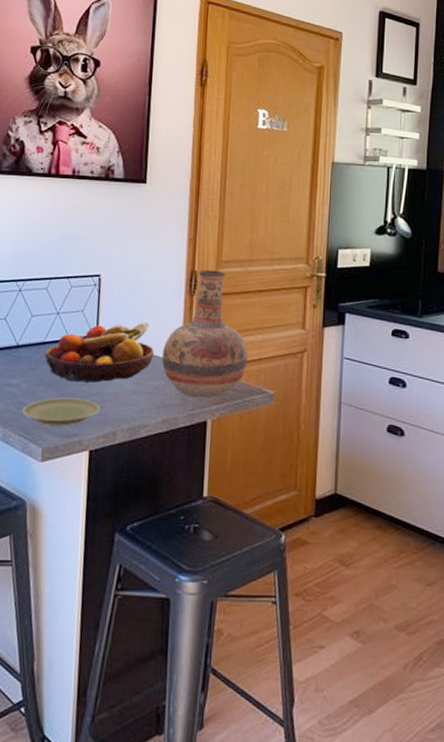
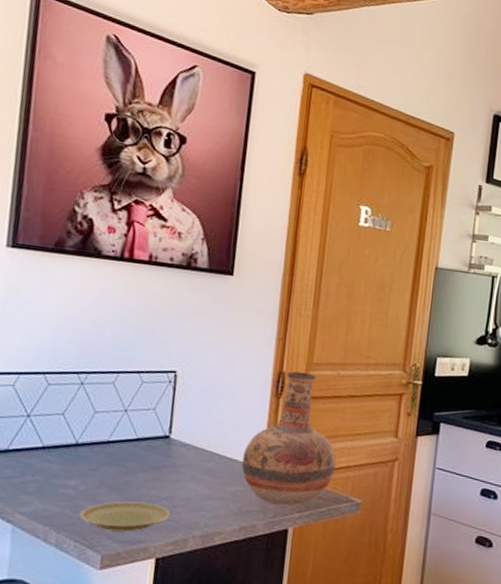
fruit bowl: present [45,322,154,383] -> none [108,423,234,486]

